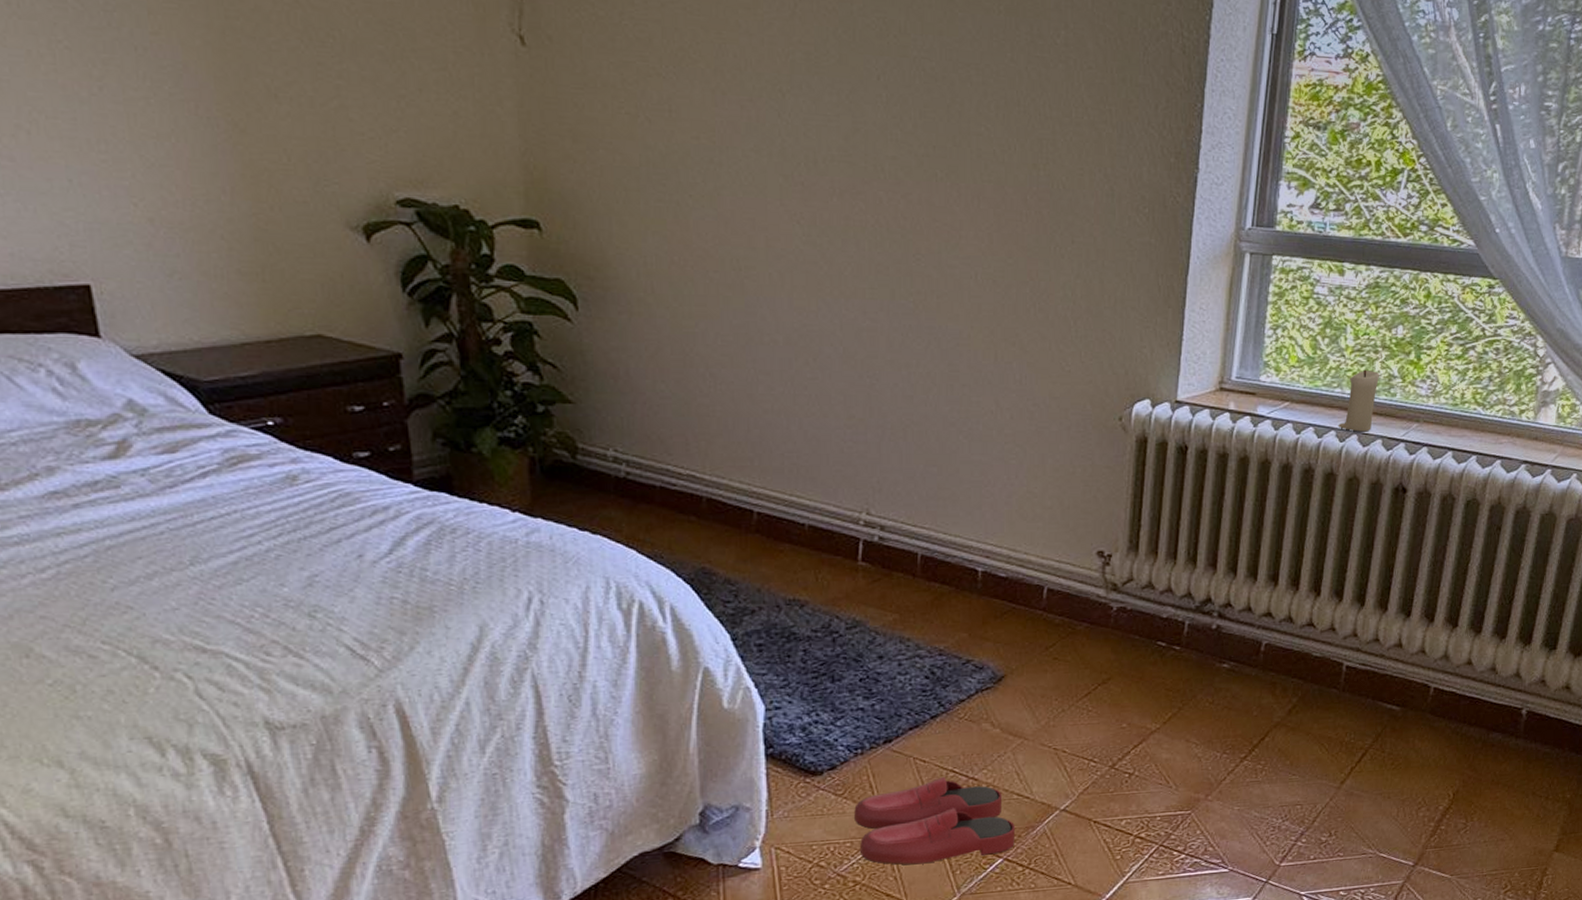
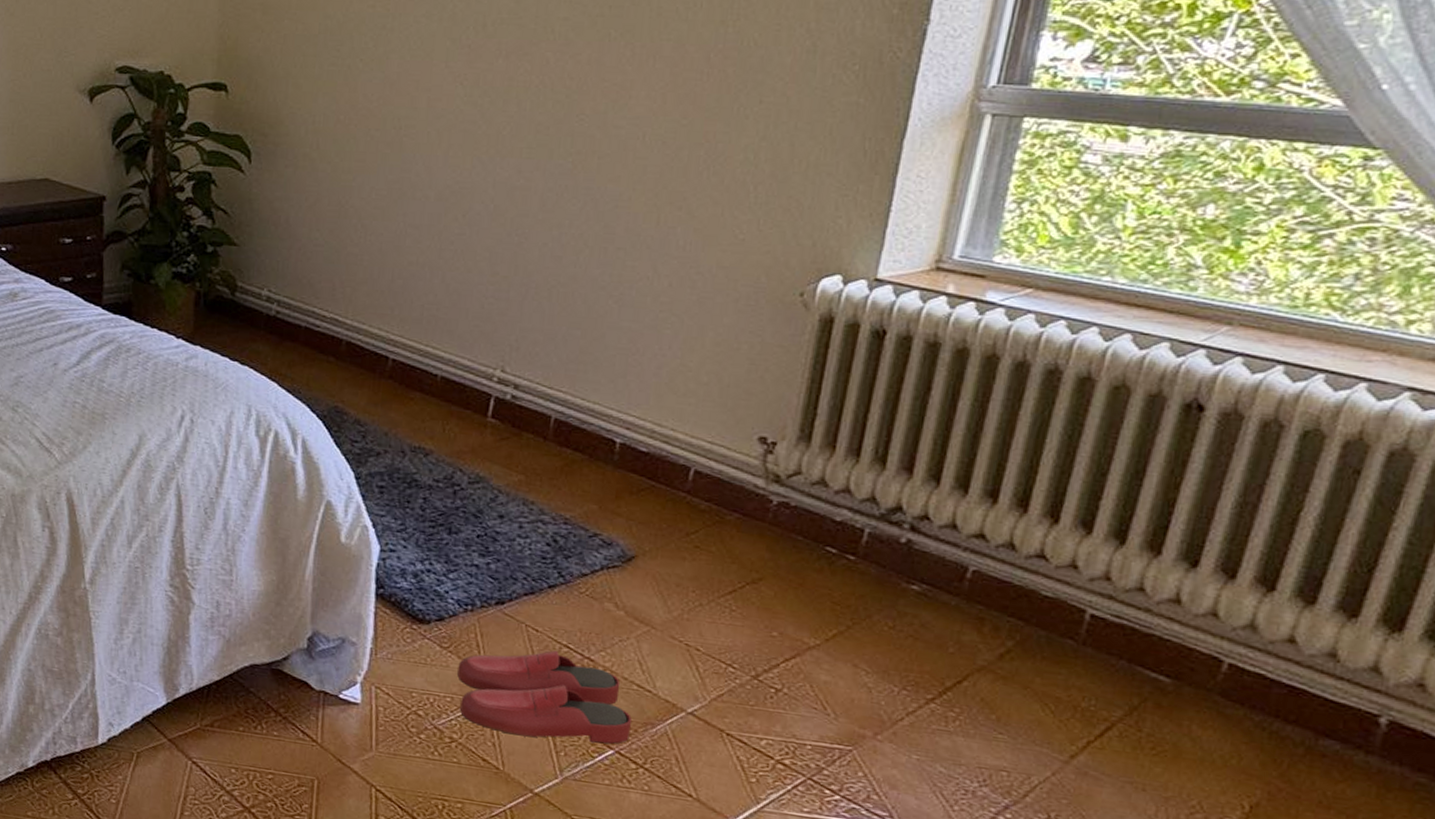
candle: present [1338,369,1379,432] -> none [1102,255,1172,332]

